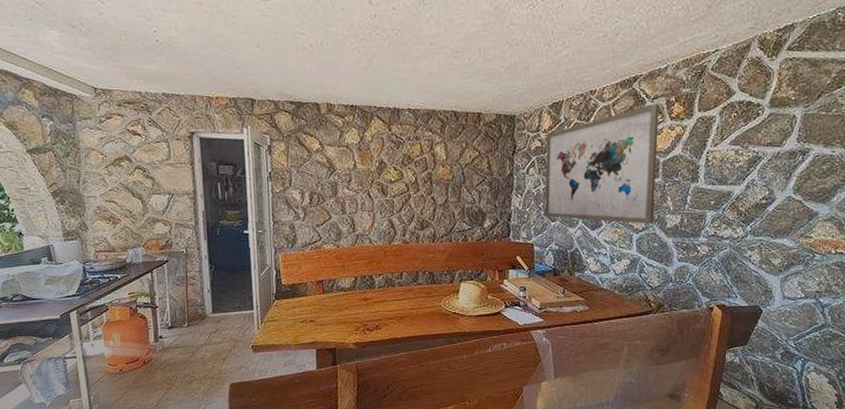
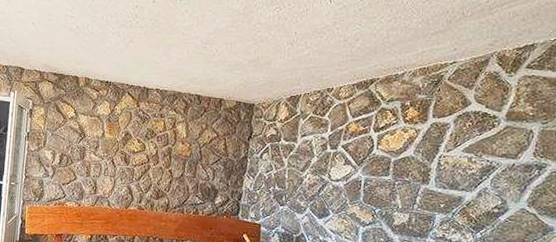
wall art: present [545,103,659,224] -> none [274,106,393,219]

